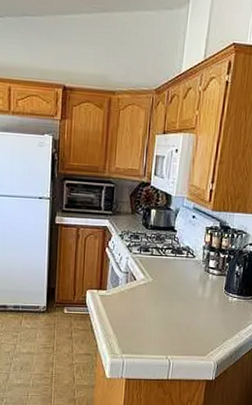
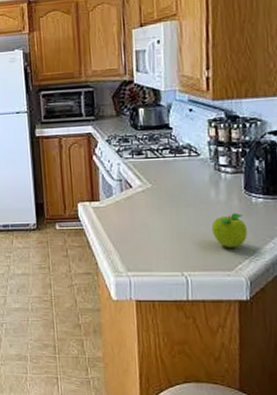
fruit: none [194,309,221,338] -> present [211,213,247,248]

